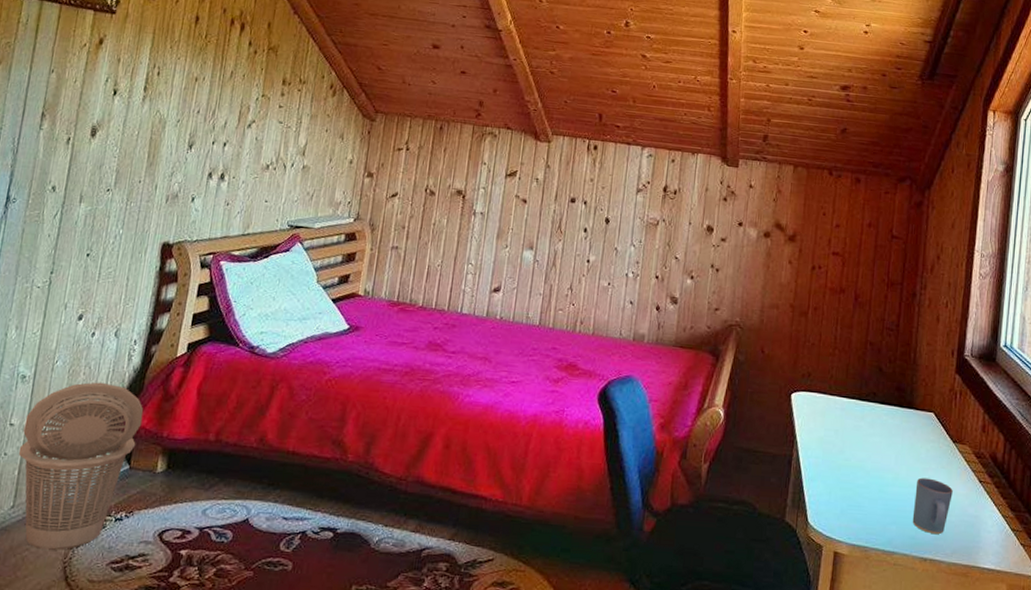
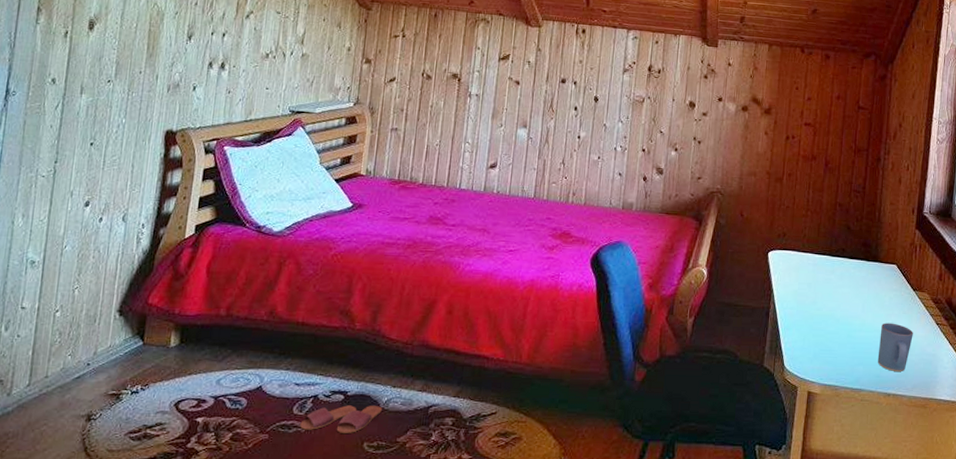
laundry basket: present [18,382,144,550] -> none [31,264,155,424]
slippers: none [286,543,374,575] -> present [300,405,383,433]

